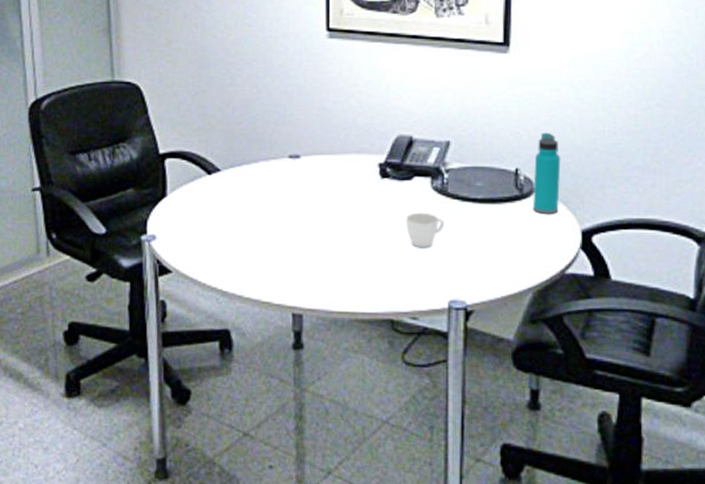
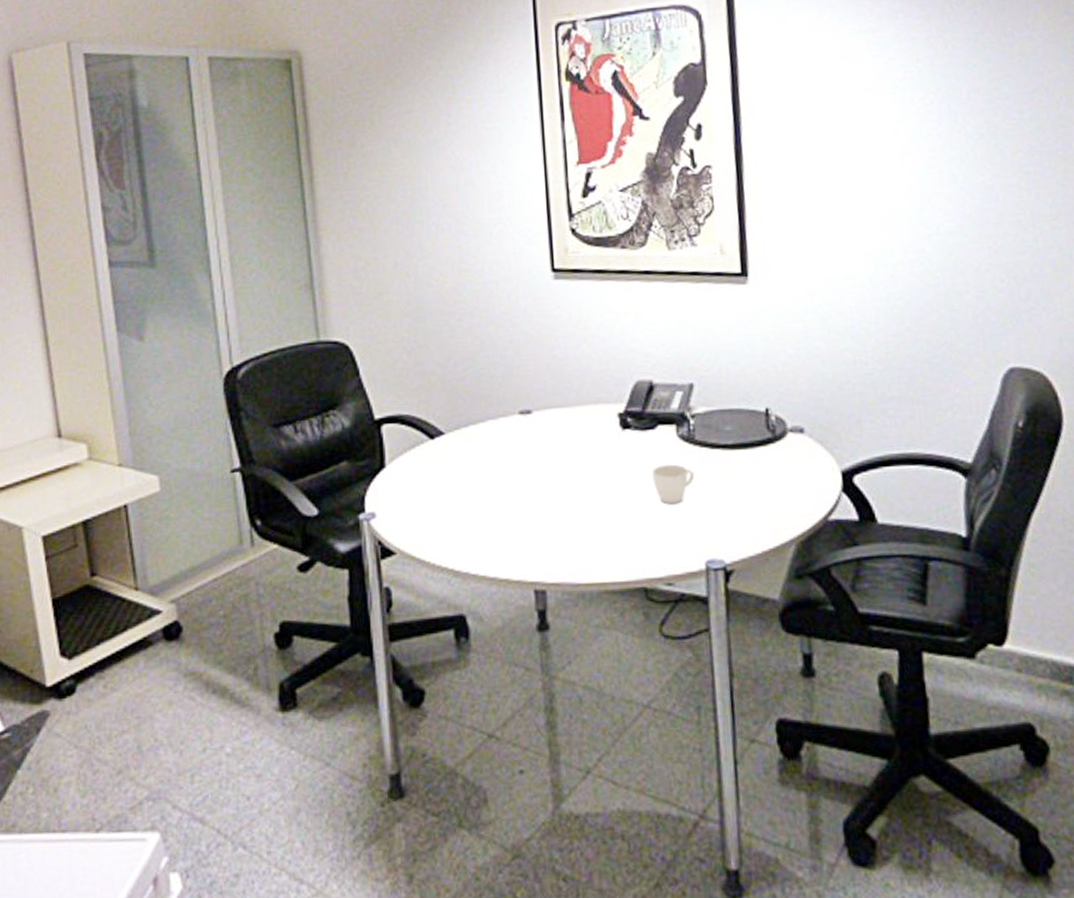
water bottle: present [533,132,561,215] -> none [785,366,815,457]

